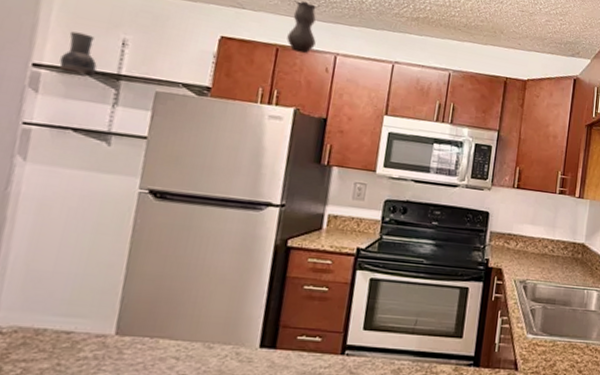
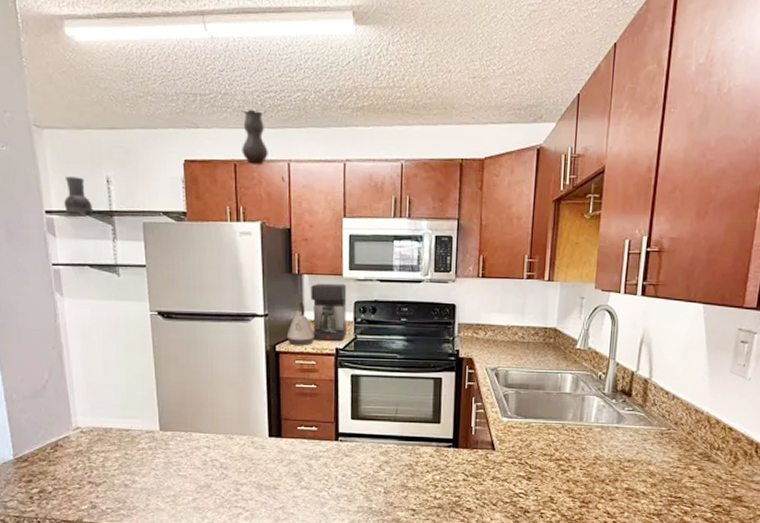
kettle: none [302,194,335,243] -> present [286,301,314,346]
coffee maker: none [332,177,378,241] -> present [311,283,347,341]

